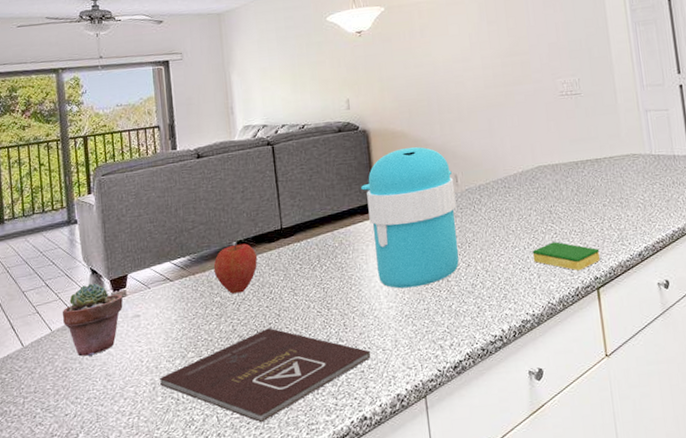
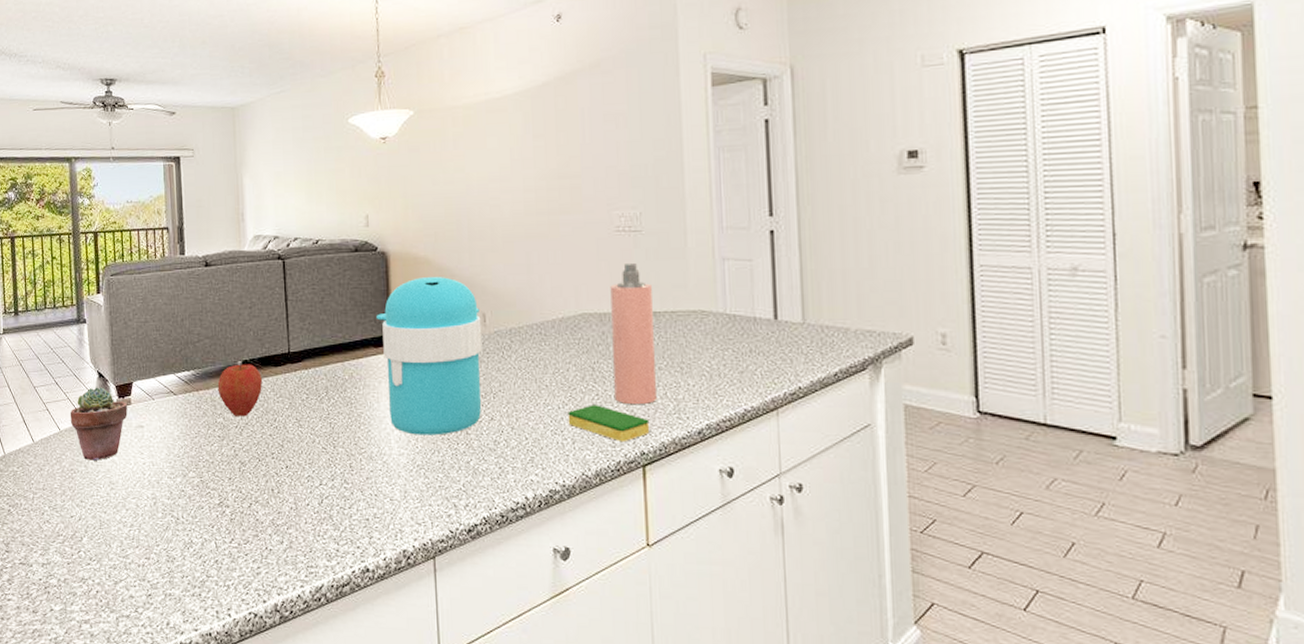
book: present [159,328,370,423] -> none [160,458,376,557]
spray bottle: none [559,120,604,239] -> present [610,262,657,405]

